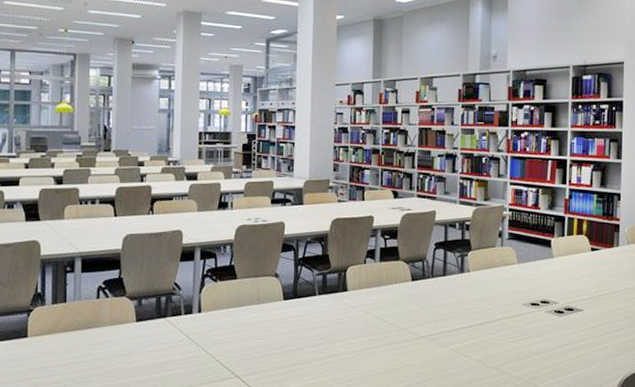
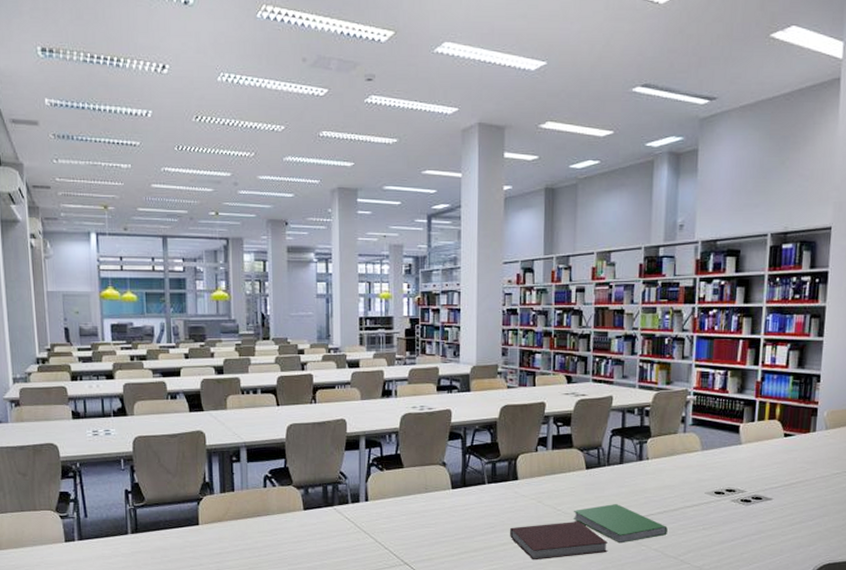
notebook: none [339,332,433,372] -> present [510,521,609,560]
hardcover book: none [400,315,488,354] -> present [574,504,668,544]

